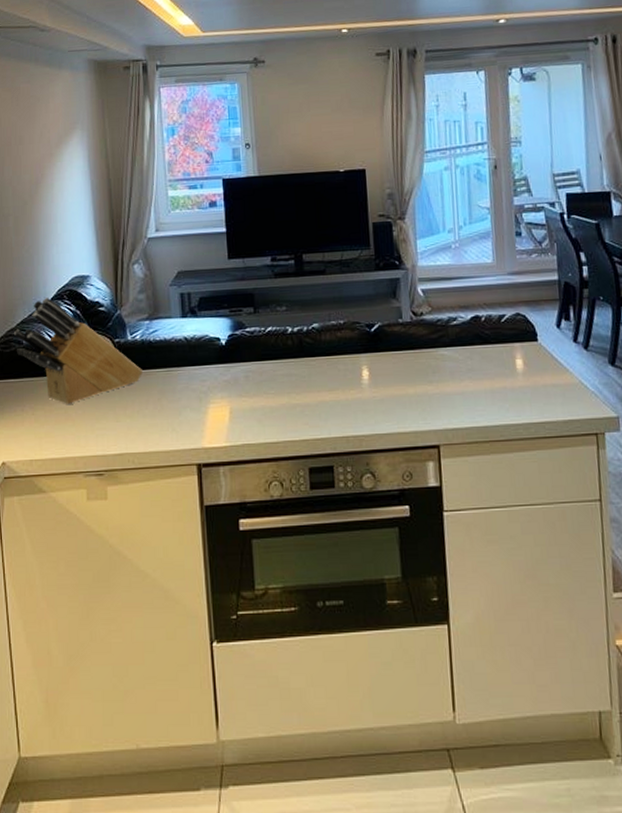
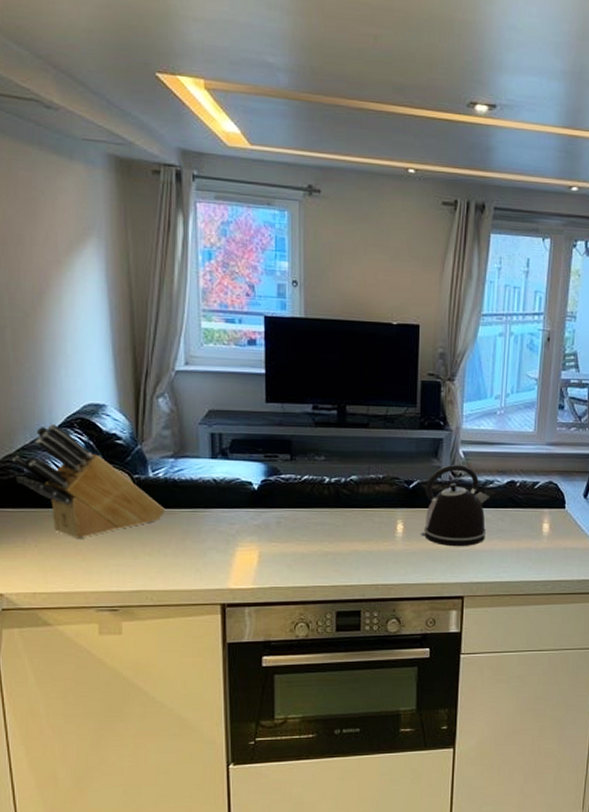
kettle: none [387,303,456,391] -> present [420,464,489,547]

